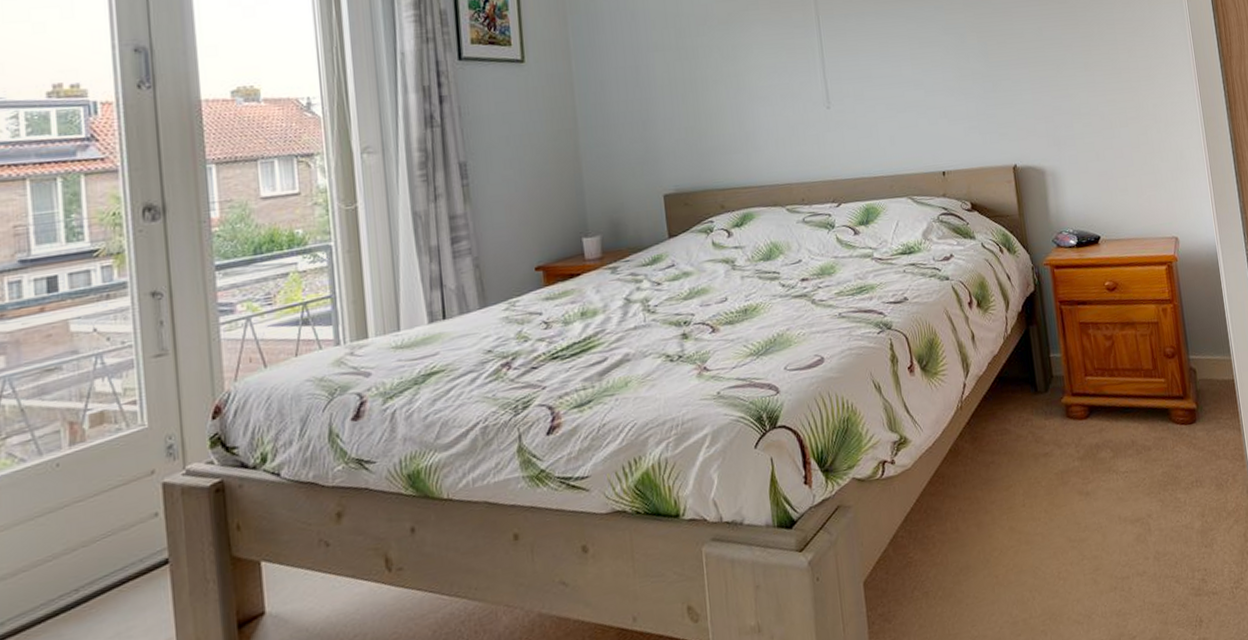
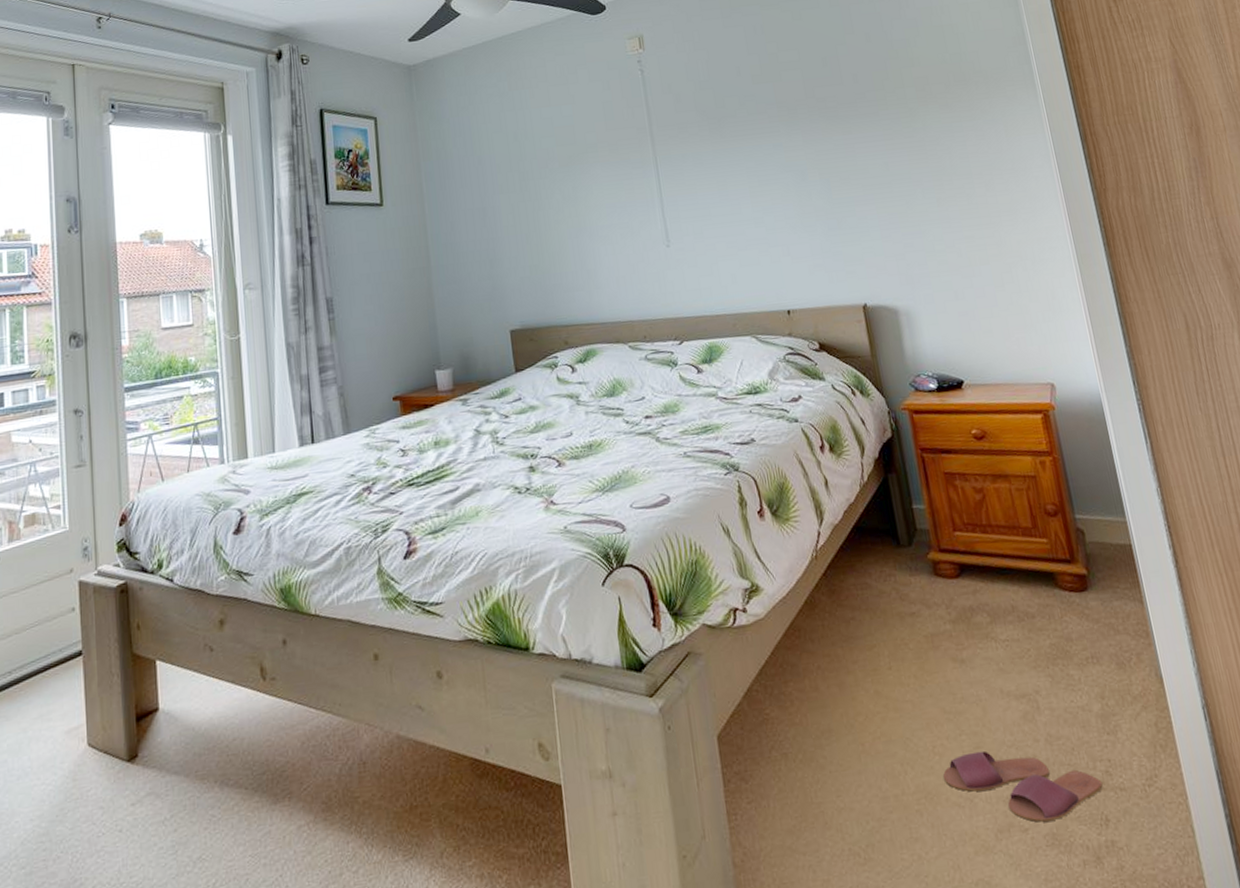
slippers: none [1066,571,1199,630] -> present [943,750,1103,822]

